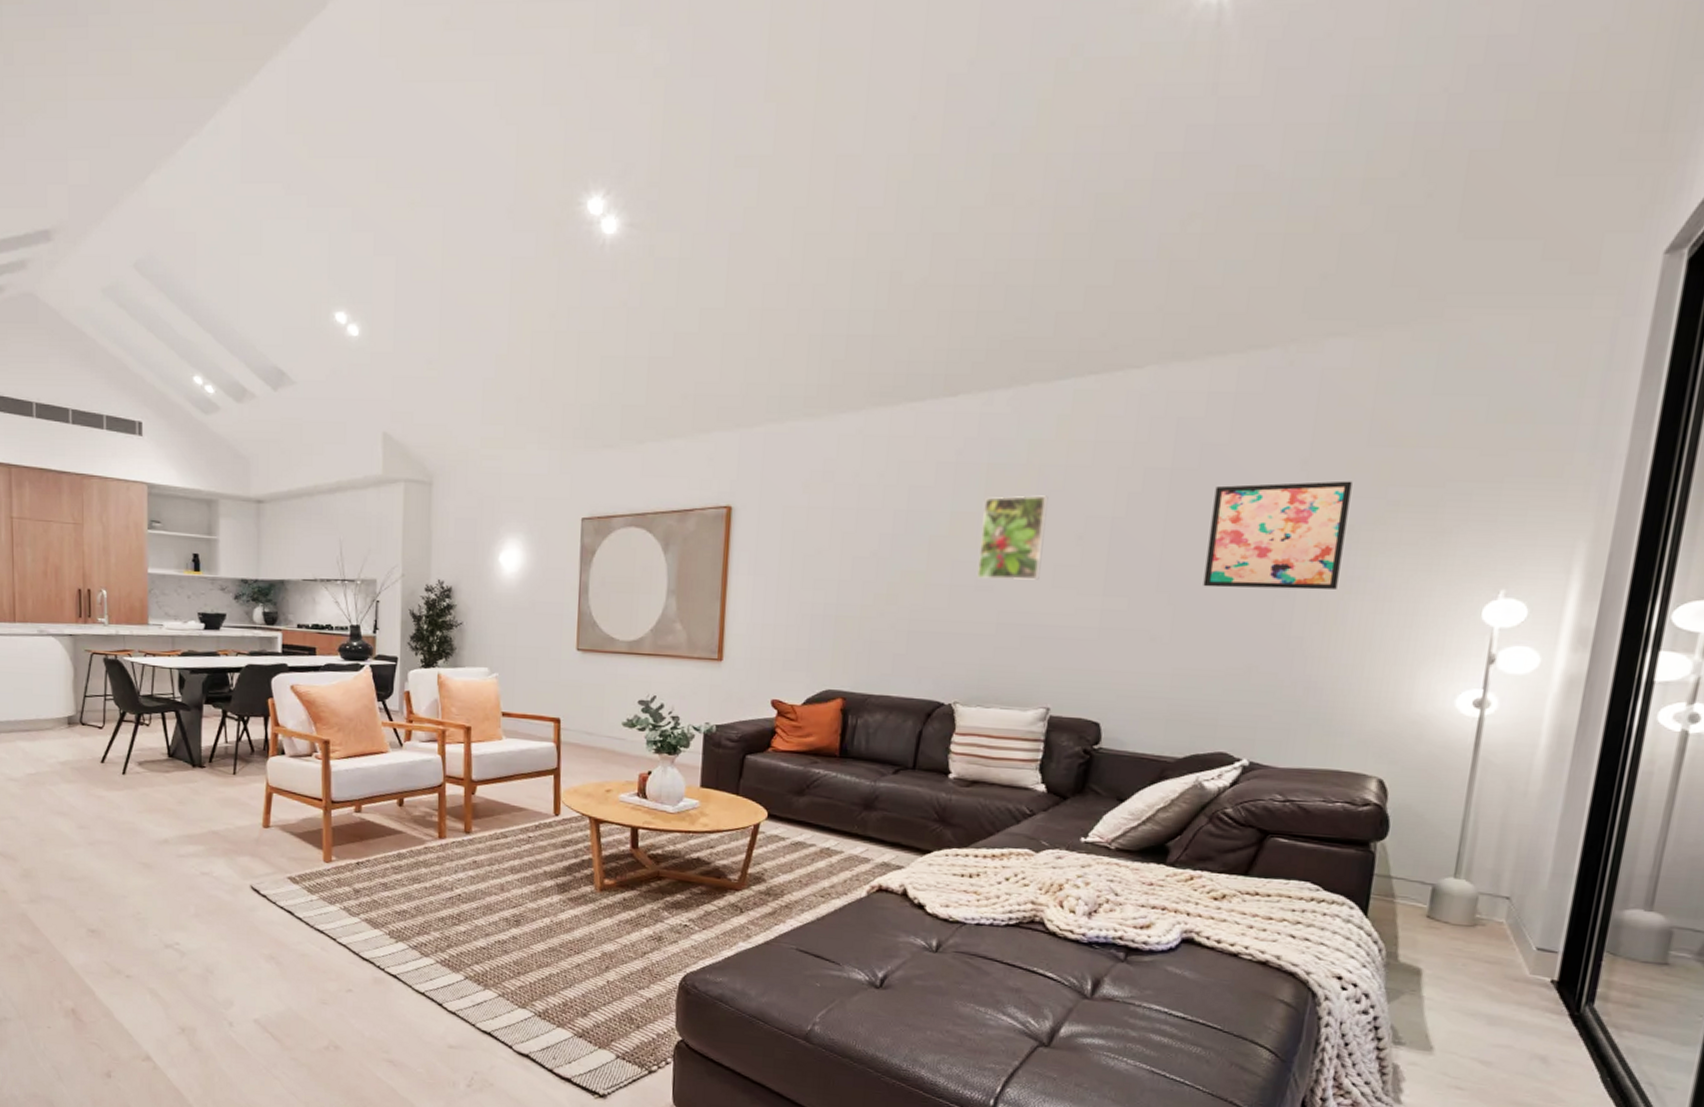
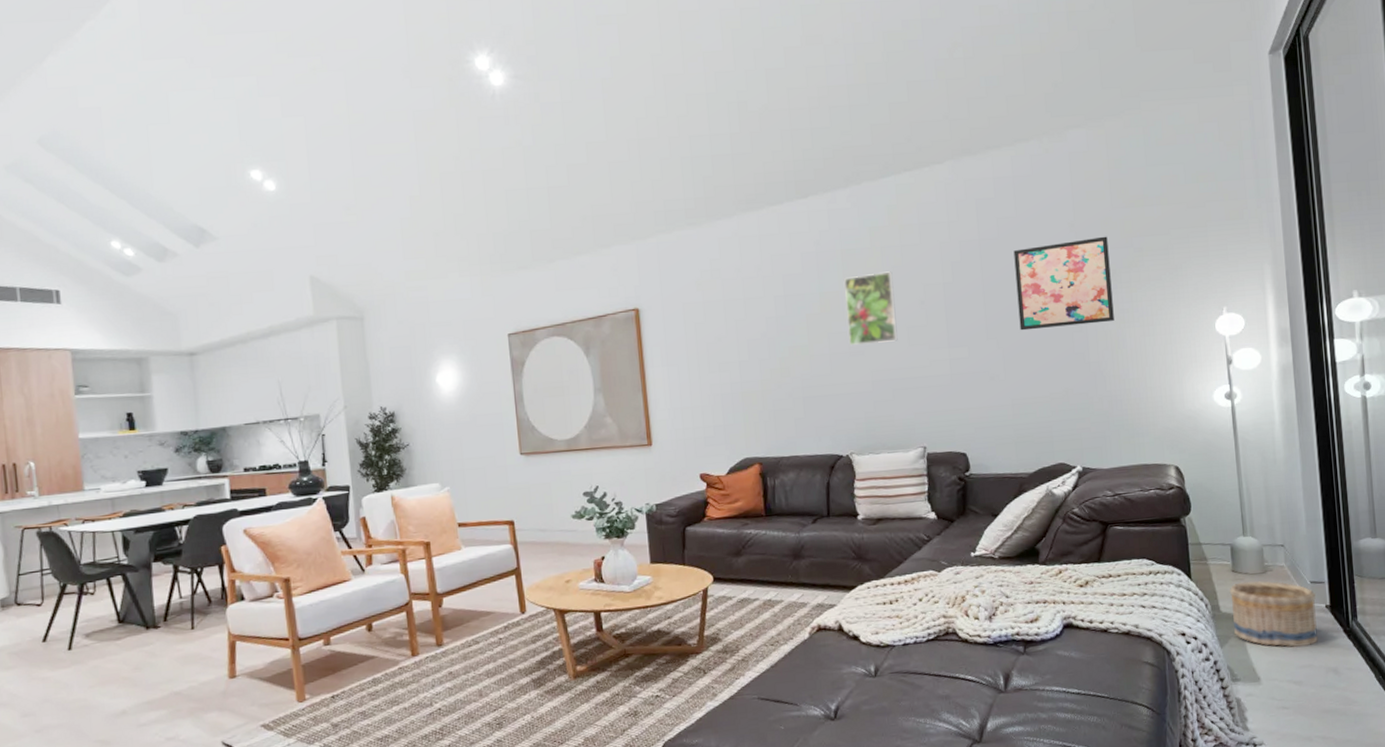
basket: none [1411,931,1540,1023] -> present [1229,581,1319,647]

